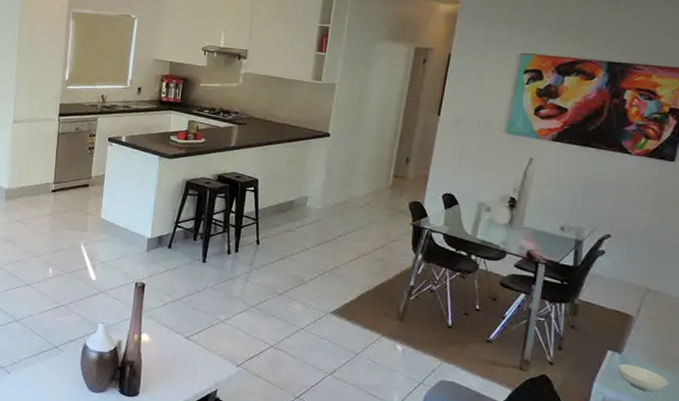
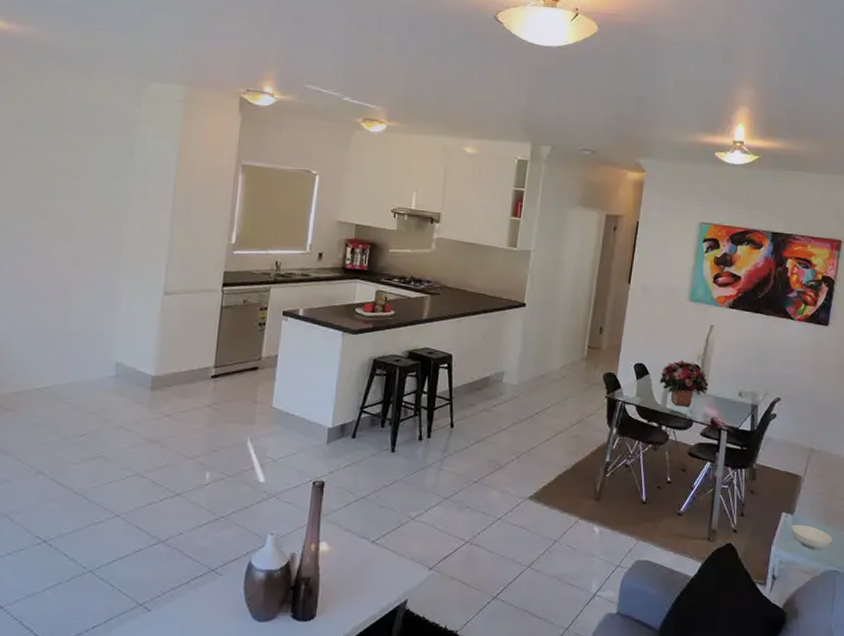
bouquet: none [470,191,525,239] -> present [660,359,709,407]

